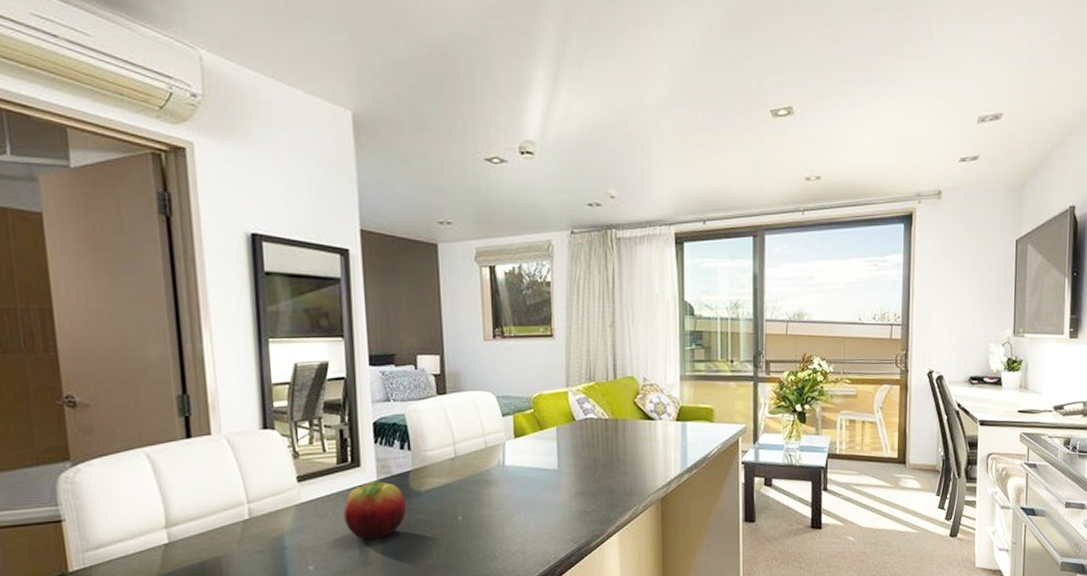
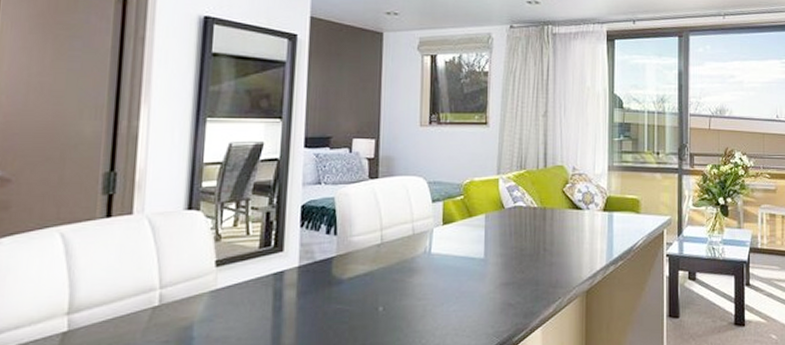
fruit: present [343,480,406,539] -> none [259,266,326,330]

